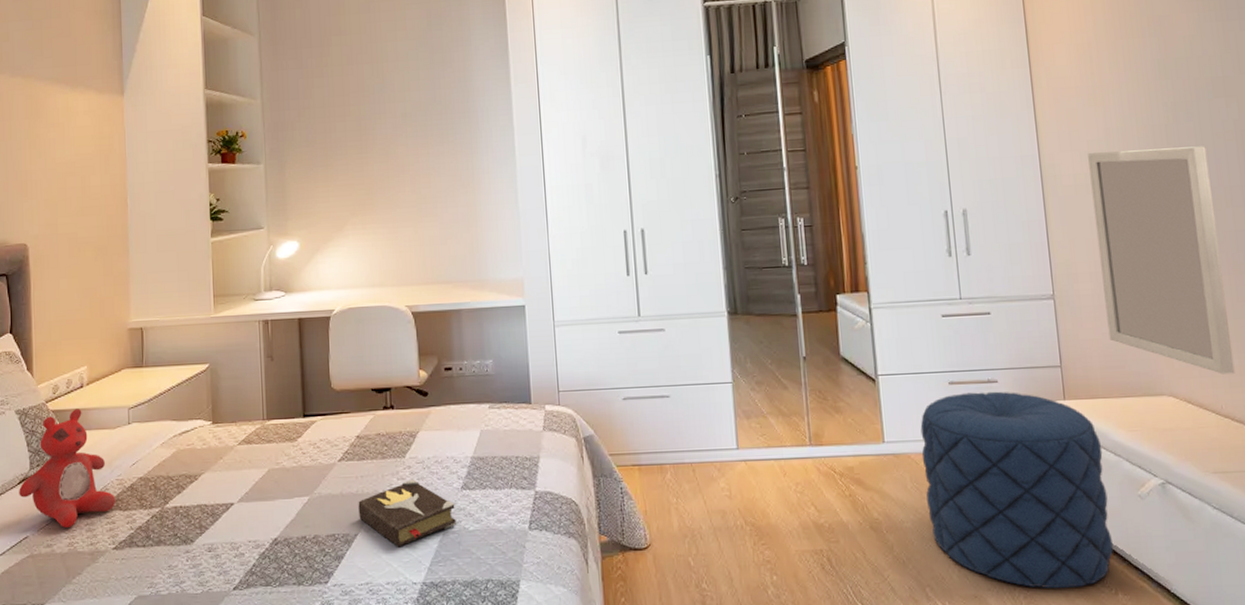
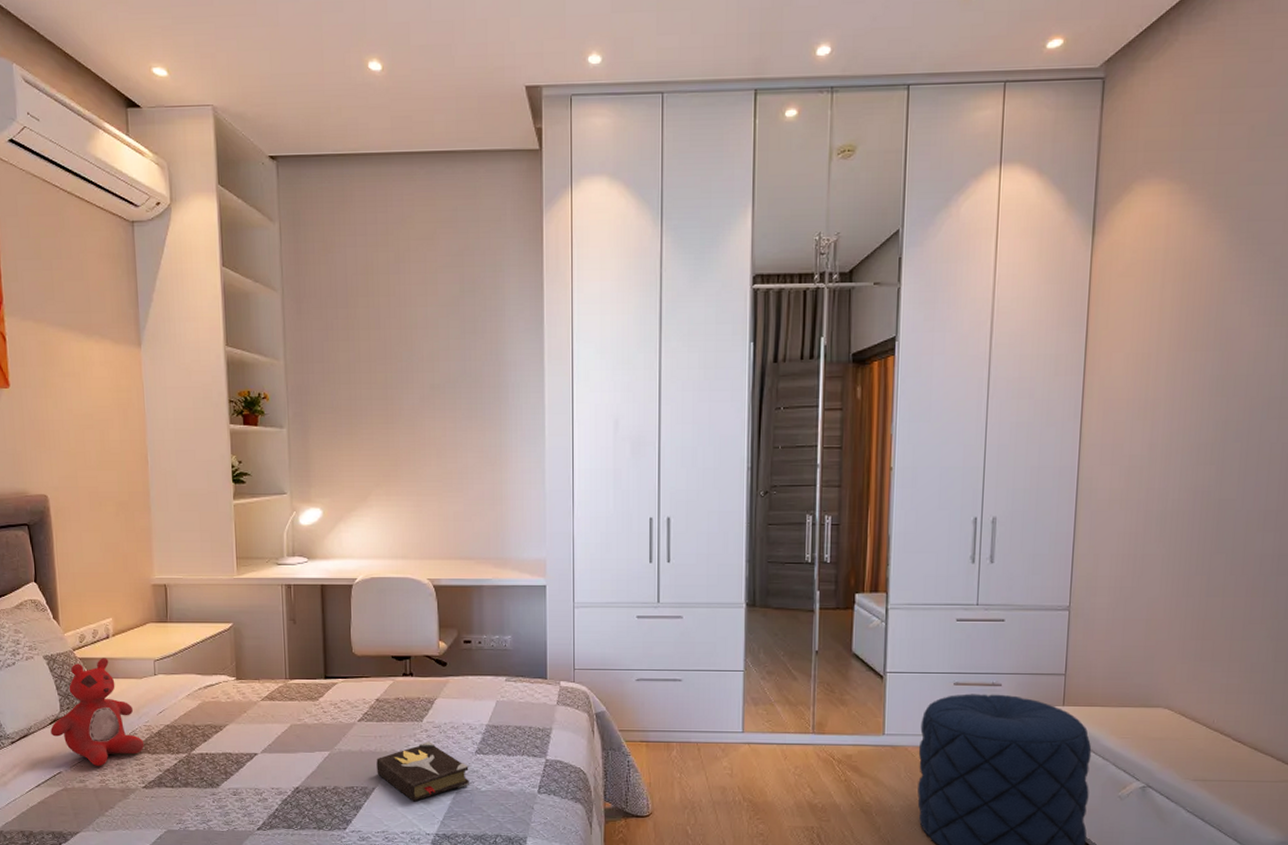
home mirror: present [1088,146,1235,374] -> none [1117,468,1249,691]

